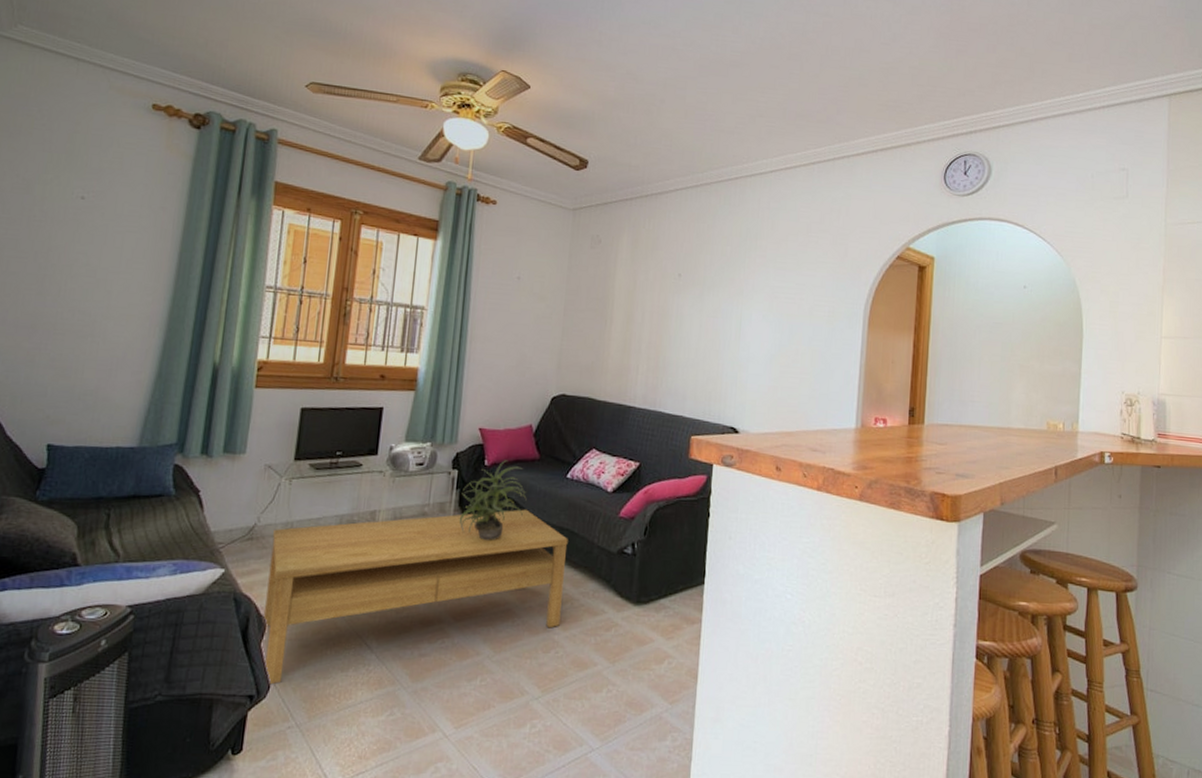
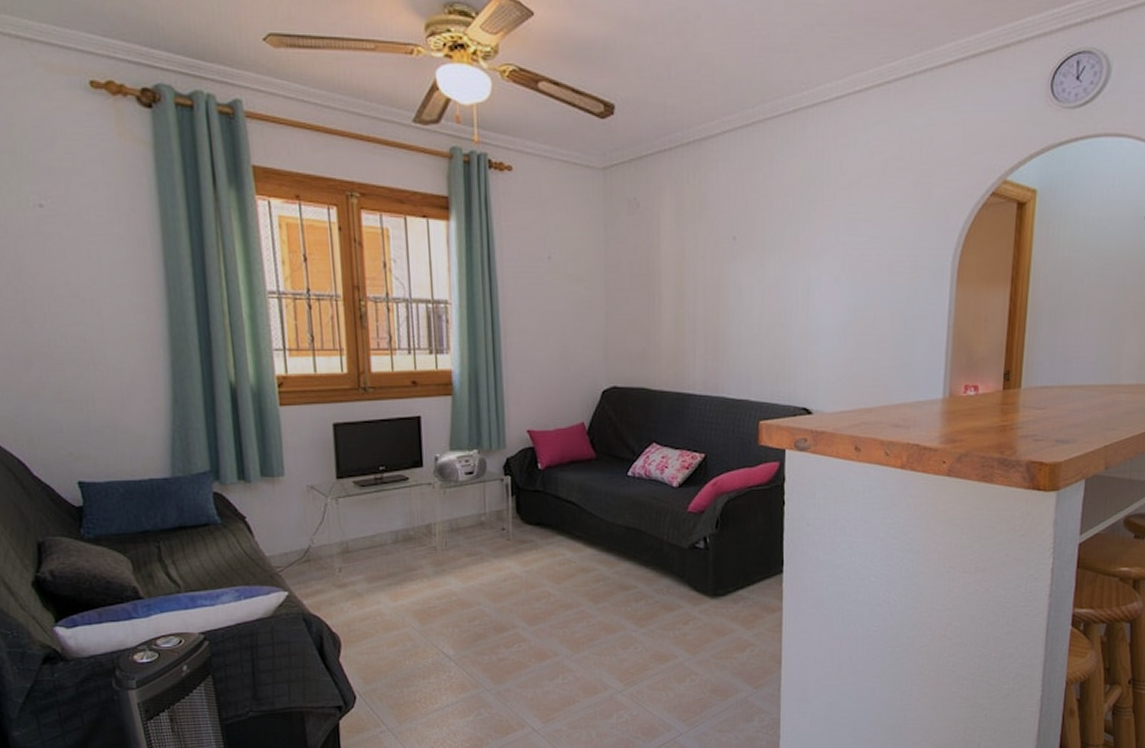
coffee table: present [262,509,568,685] -> none [330,511,636,696]
potted plant: present [459,460,527,540] -> none [518,462,588,545]

